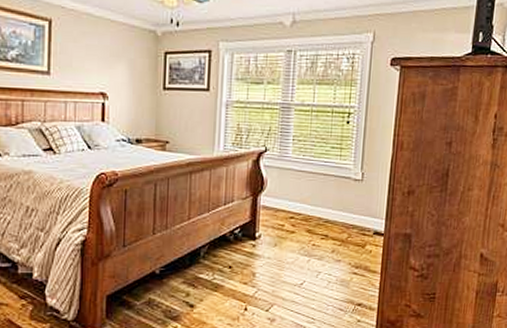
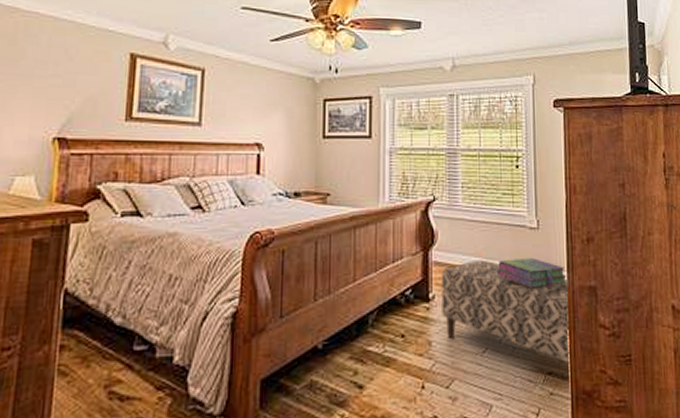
bench: none [266,206,387,299] -> present [441,259,571,365]
stack of books: none [319,206,385,233] -> present [496,258,567,288]

